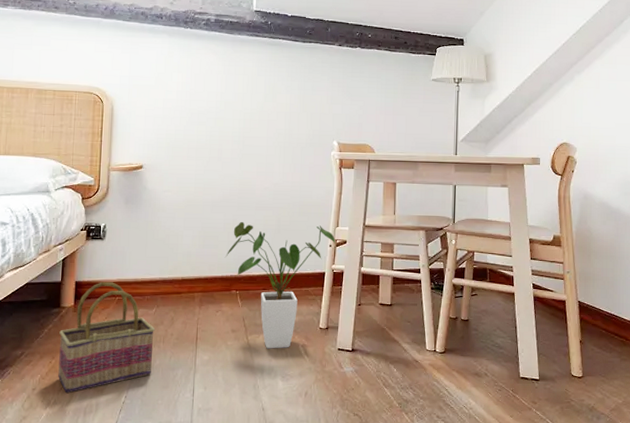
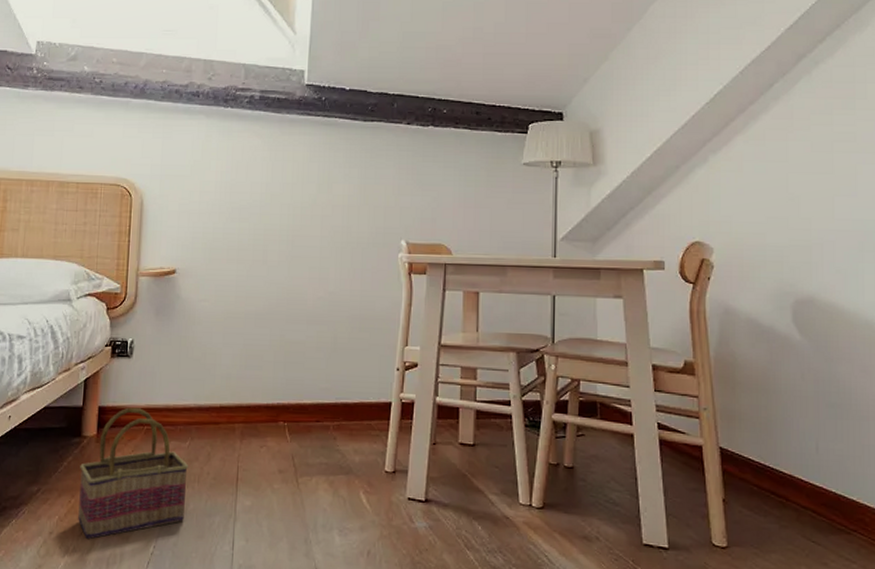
house plant: present [224,221,336,349] -> none [270,337,404,496]

